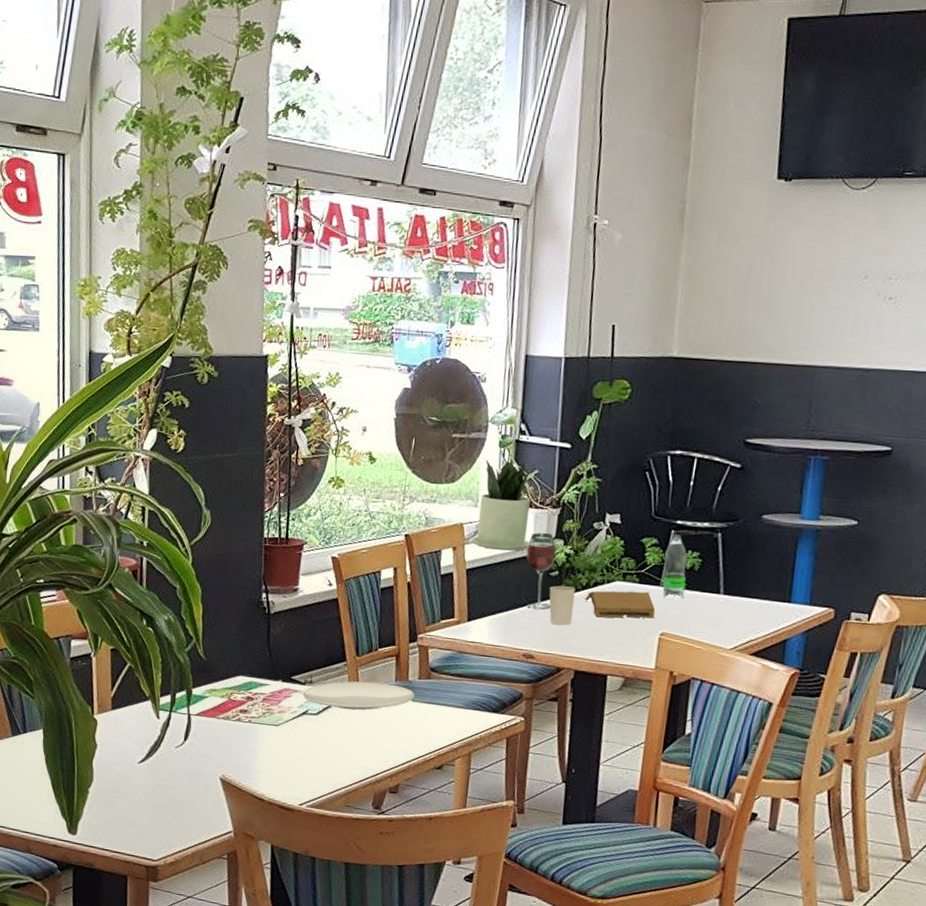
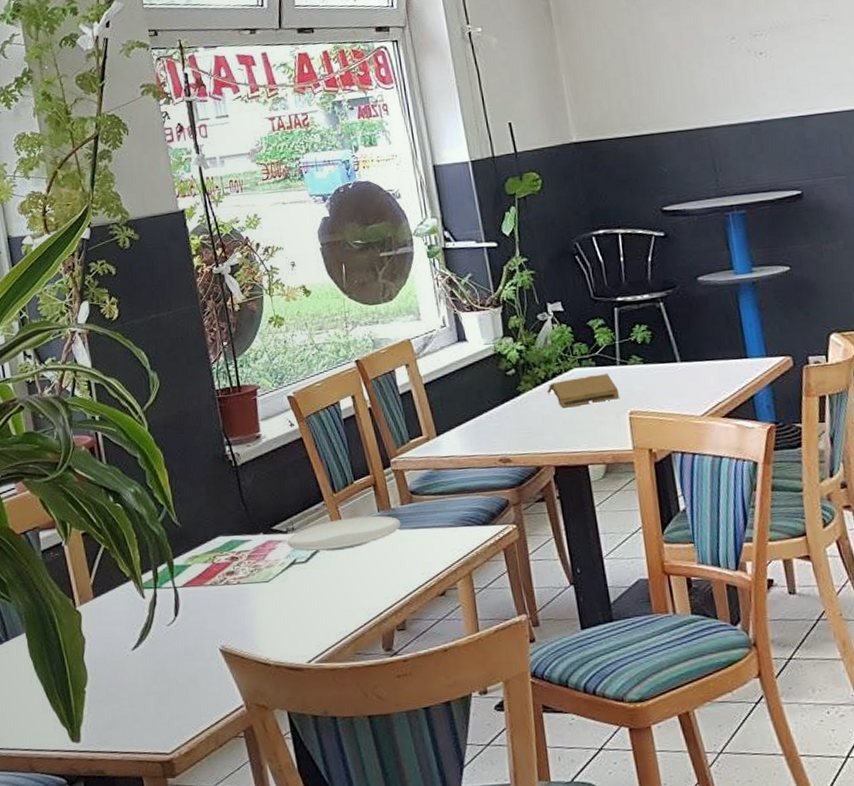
planter: present [471,459,532,551] -> none [418,267,480,360]
wineglass: present [526,532,557,610] -> none [477,333,516,412]
cup: present [549,585,576,626] -> none [509,382,540,424]
bottle: present [662,534,687,601] -> none [613,311,643,378]

